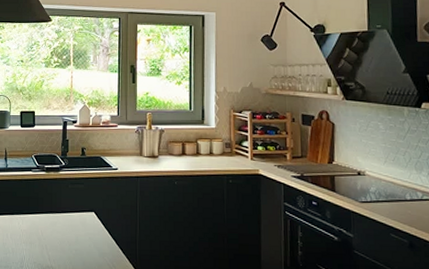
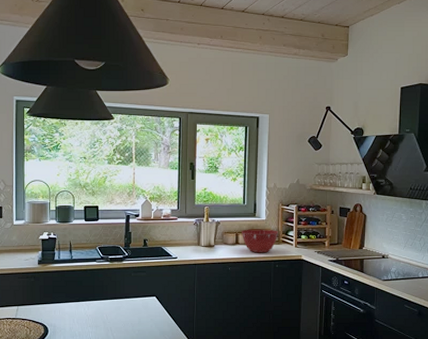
mixing bowl: none [187,138,231,166] -> present [241,229,279,253]

